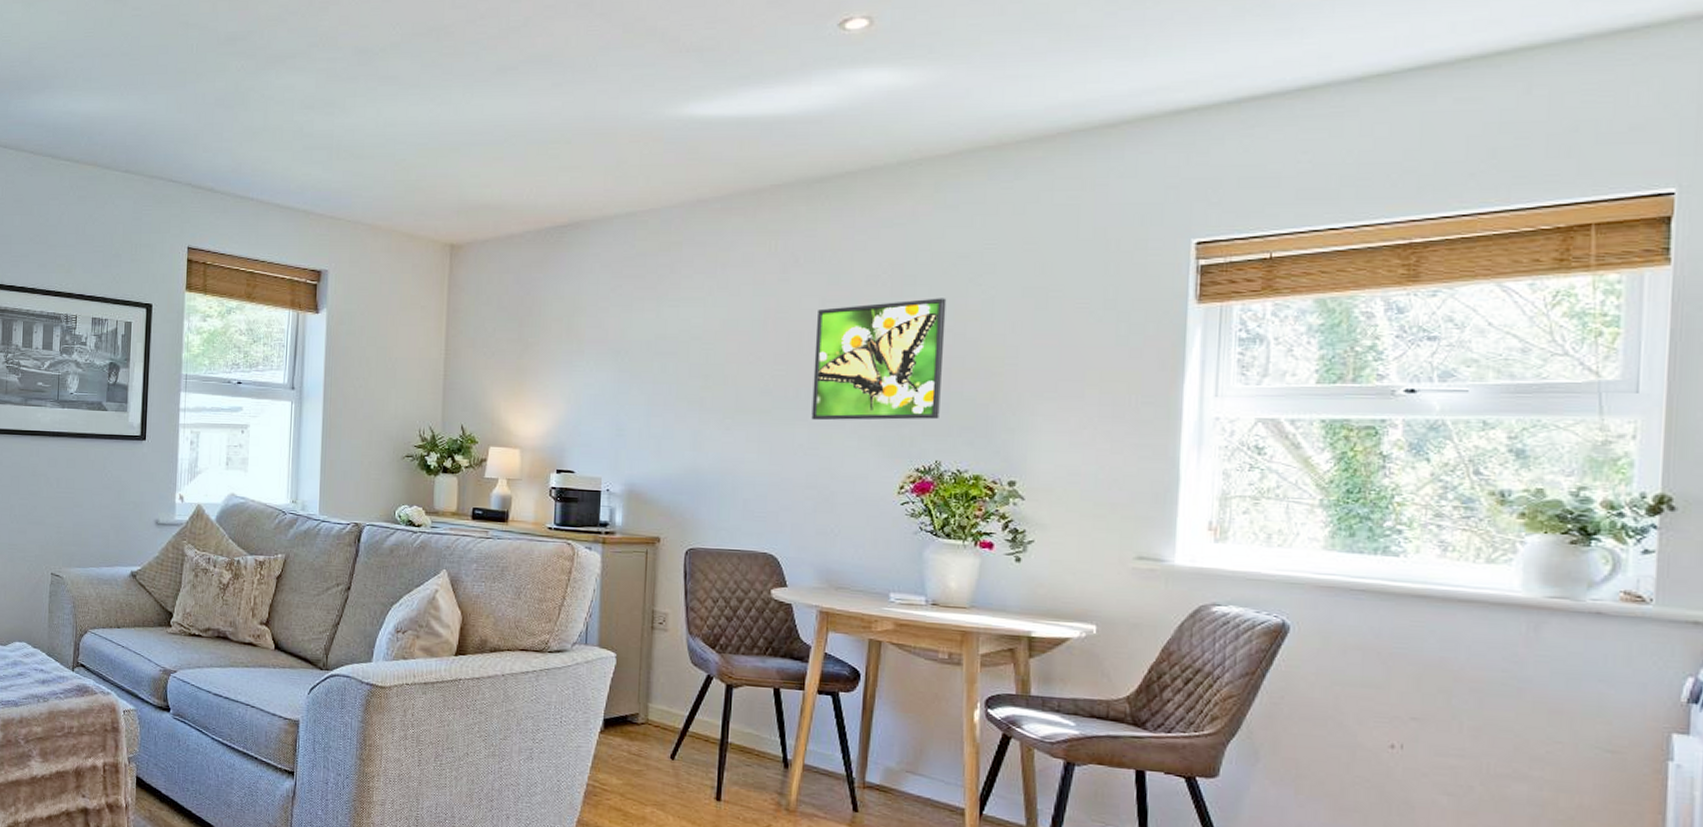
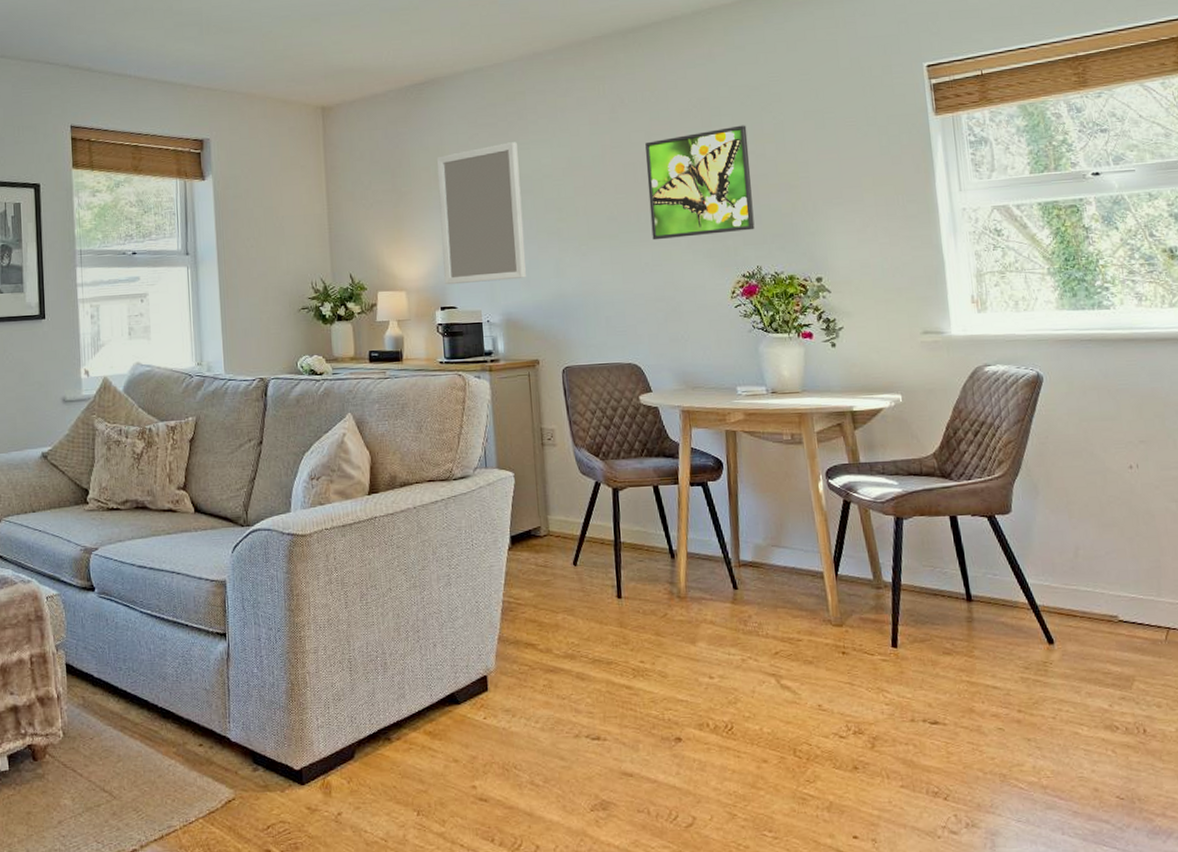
home mirror: none [565,298,665,448] -> present [436,142,526,284]

